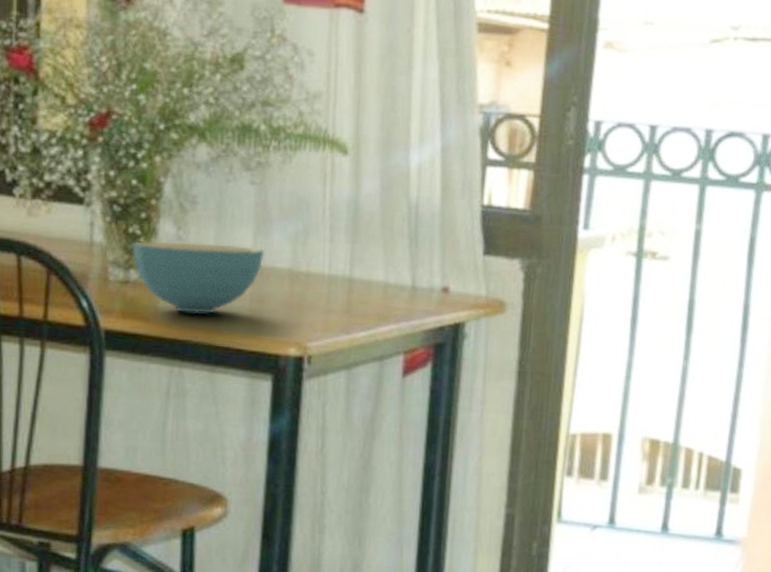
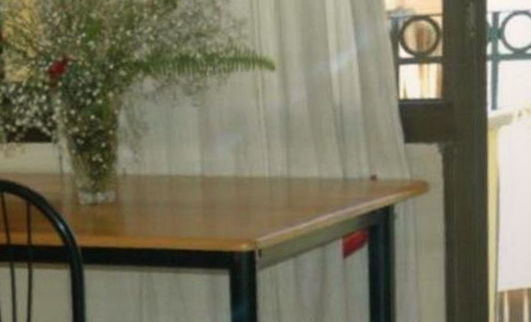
cereal bowl: present [132,241,265,314] -> none [97,161,212,225]

